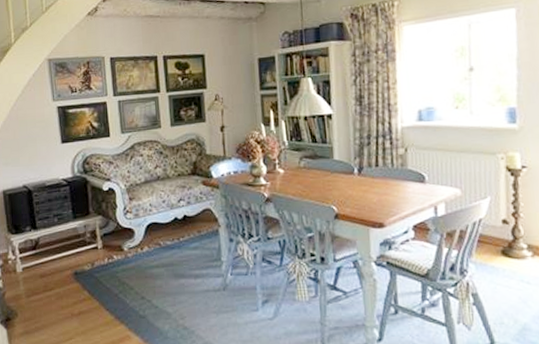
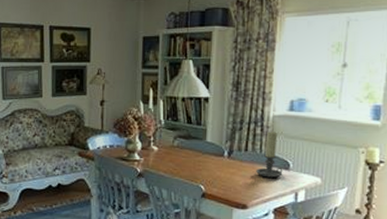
candle holder: none [390,144,419,193] -> present [256,131,283,178]

